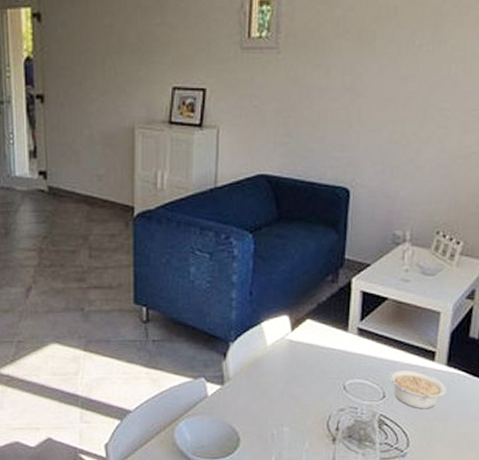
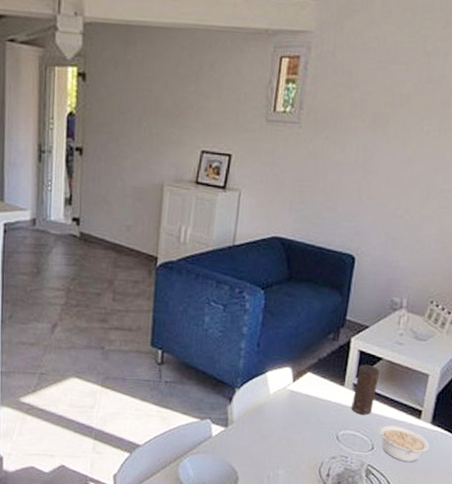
candle: none [358,306,386,361] -> present [351,365,380,415]

